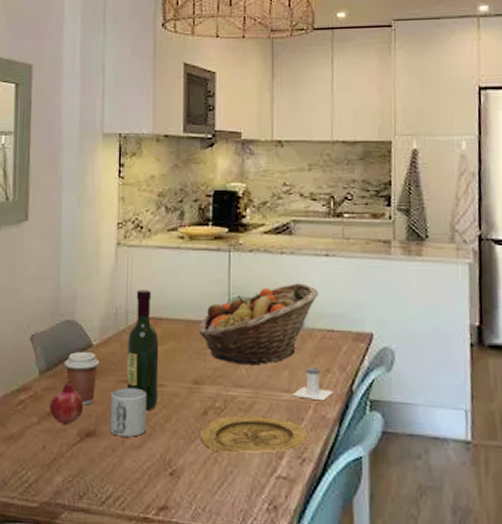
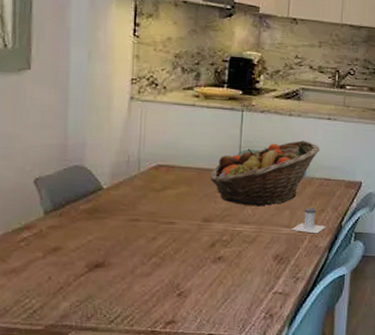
fruit: present [49,382,83,425] -> none [56,221,92,258]
coffee cup: present [63,351,100,405] -> none [71,193,110,241]
mug: present [109,387,147,437] -> none [119,225,158,266]
wine bottle: present [126,290,159,411] -> none [137,140,171,245]
plate: present [201,415,308,453] -> none [208,246,303,276]

